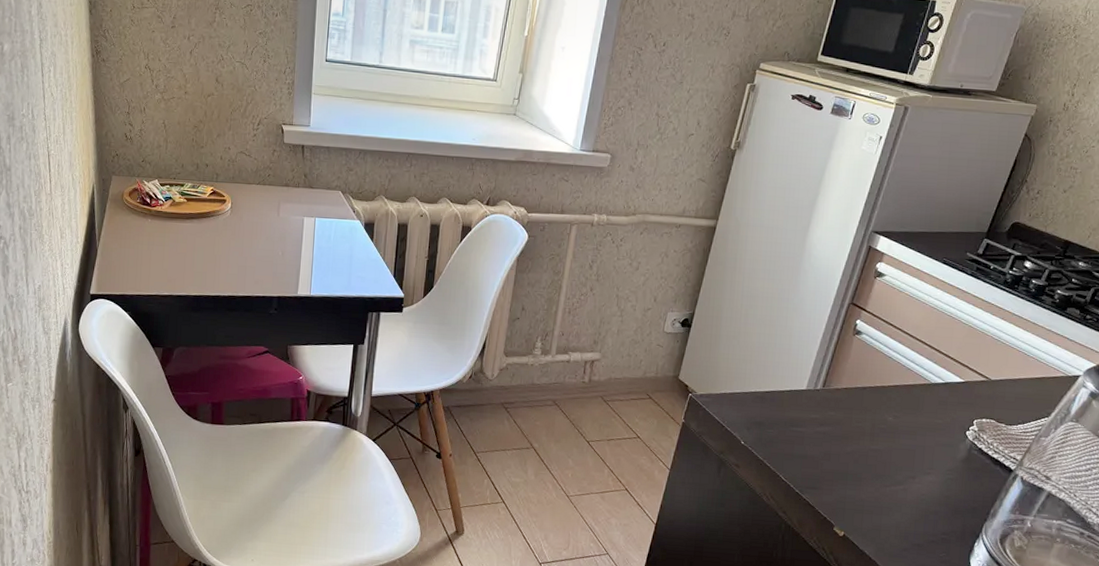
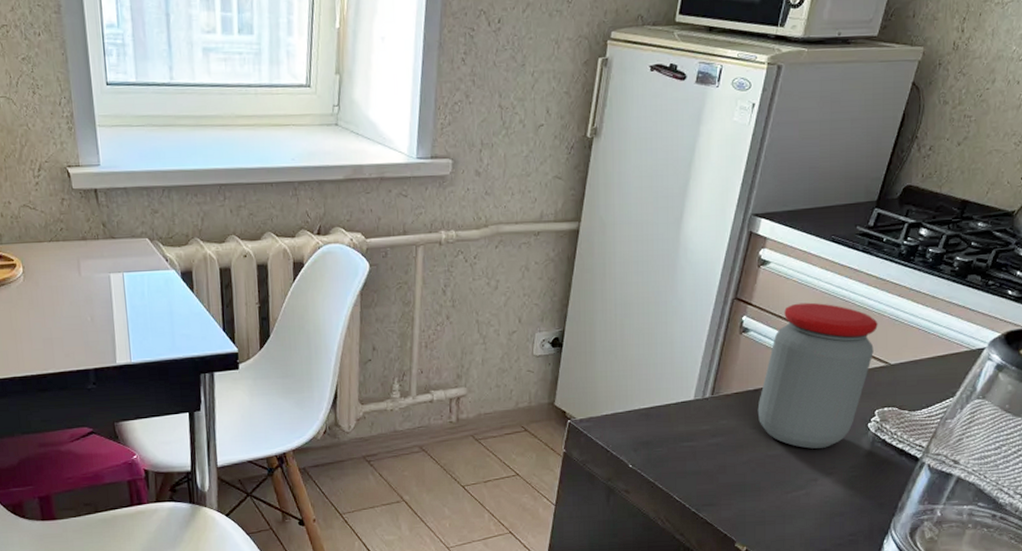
jar: none [864,314,981,449] -> present [757,302,878,449]

